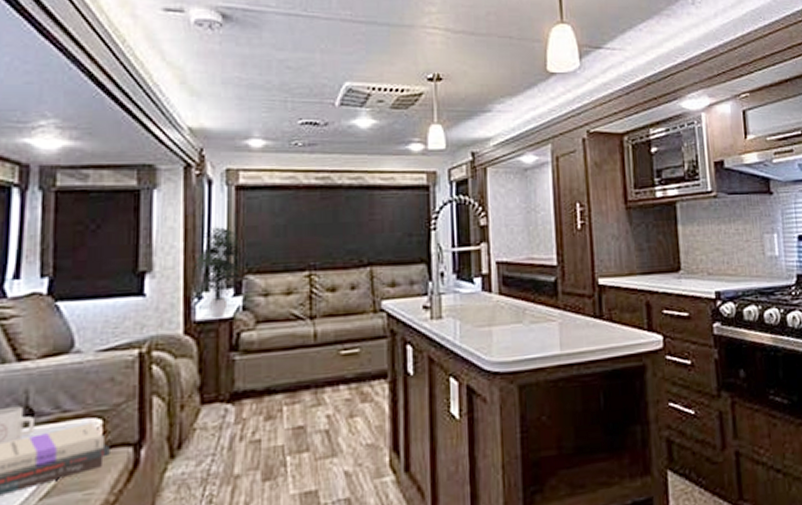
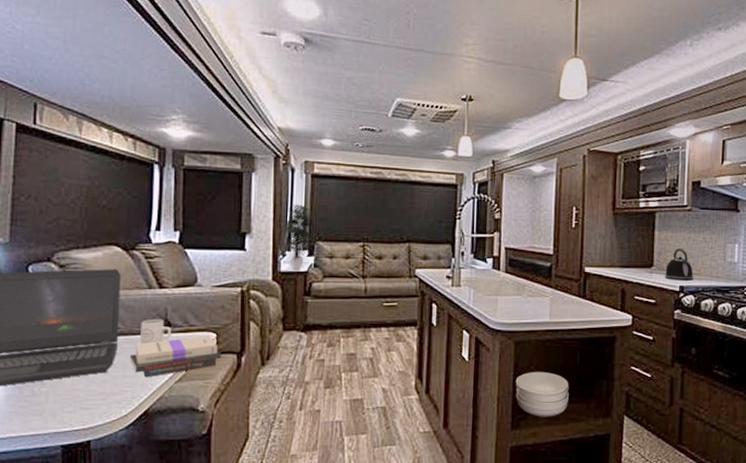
bowl: none [523,422,595,487] -> present [515,372,569,417]
kettle: none [696,245,730,286] -> present [665,249,693,282]

